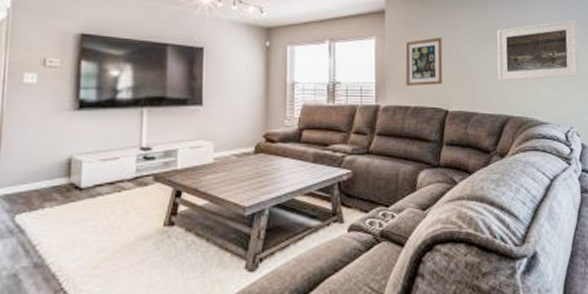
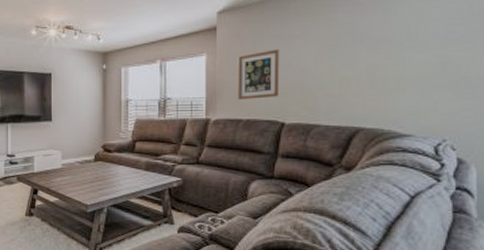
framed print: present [497,19,579,81] -> none [346,15,460,90]

